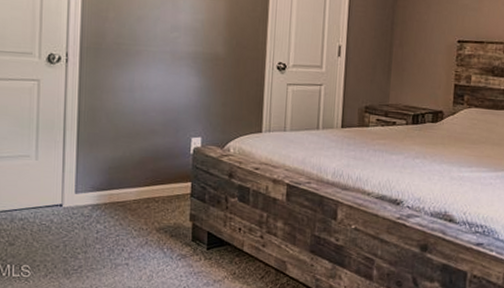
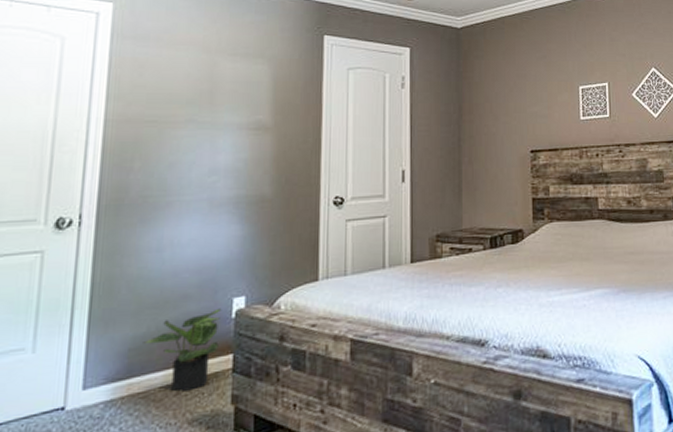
potted plant: none [120,144,183,206] -> present [143,308,222,392]

